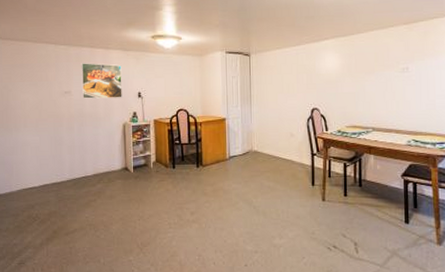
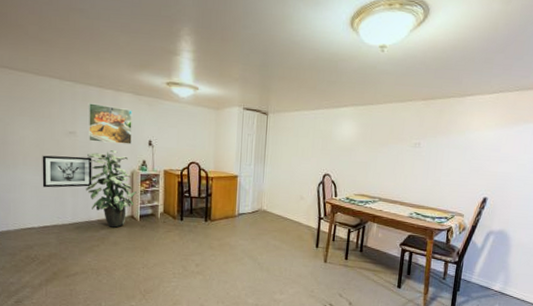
wall art: none [41,114,87,147] -> present [42,155,92,188]
indoor plant: none [82,105,129,181] -> present [86,150,137,228]

